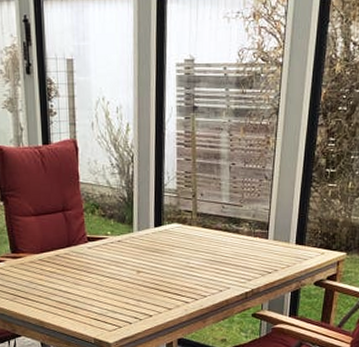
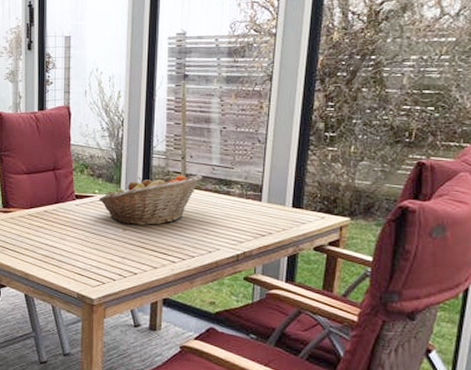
fruit basket: none [111,212,212,268] -> present [98,173,202,226]

